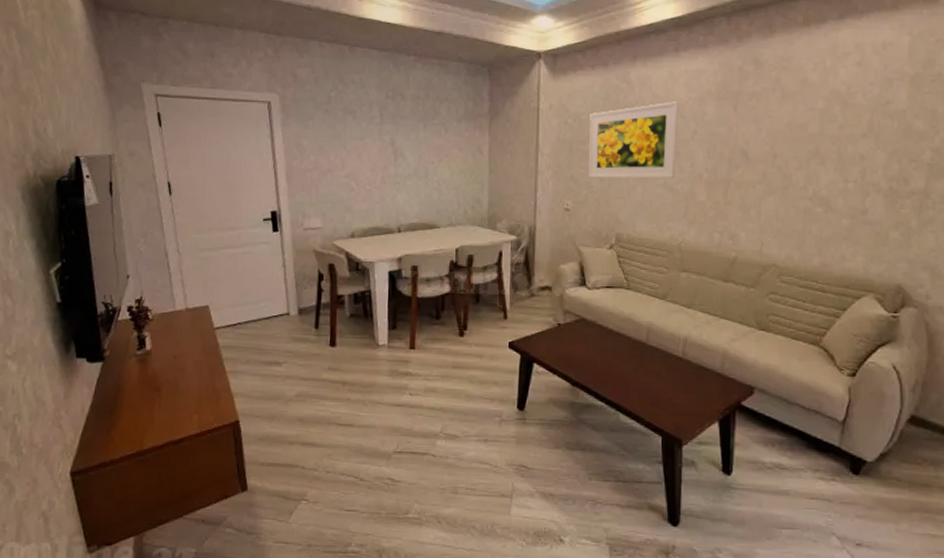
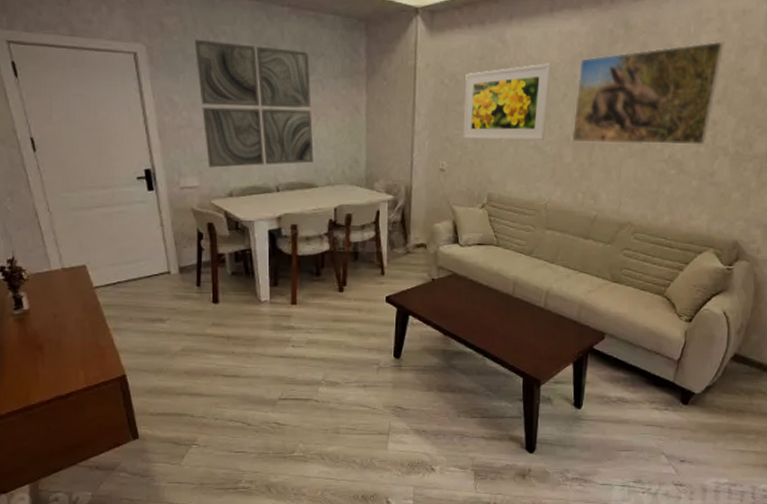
wall art: none [324,88,436,209] -> present [194,39,314,168]
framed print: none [704,75,866,182] -> present [571,41,724,145]

